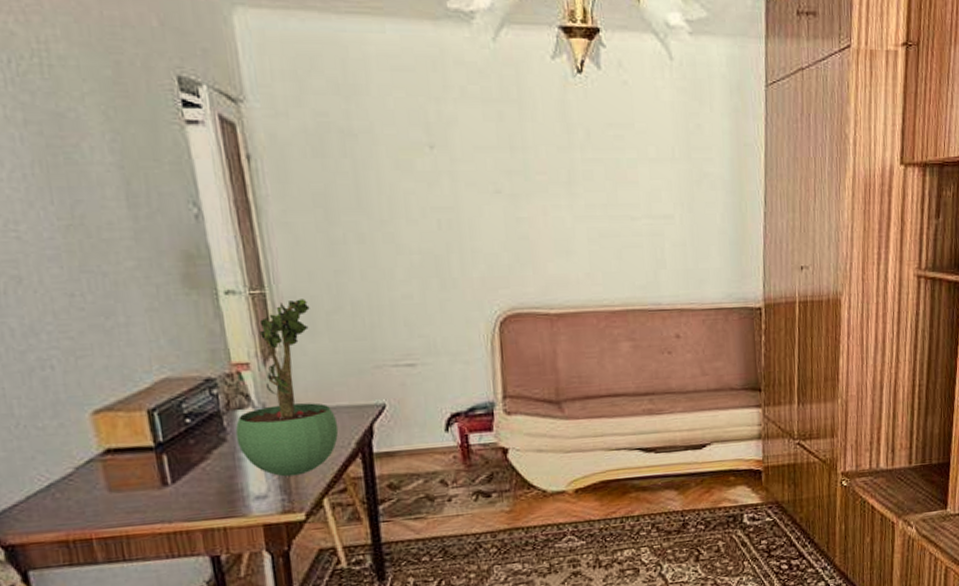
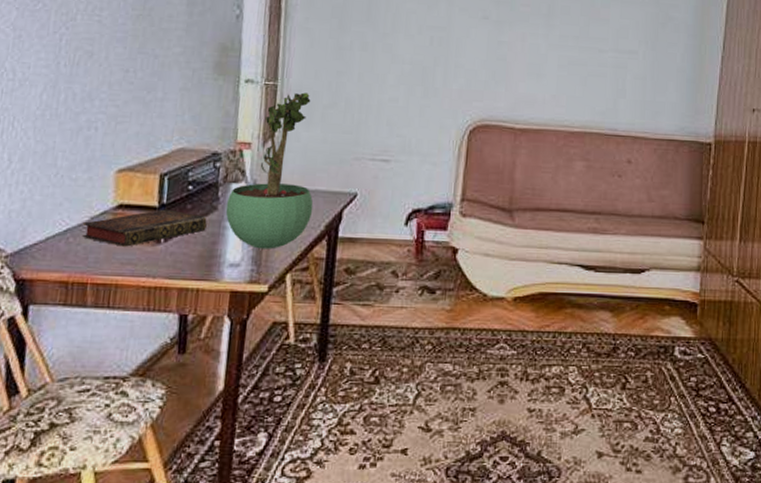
book: none [66,447,219,495] -> present [82,209,207,247]

